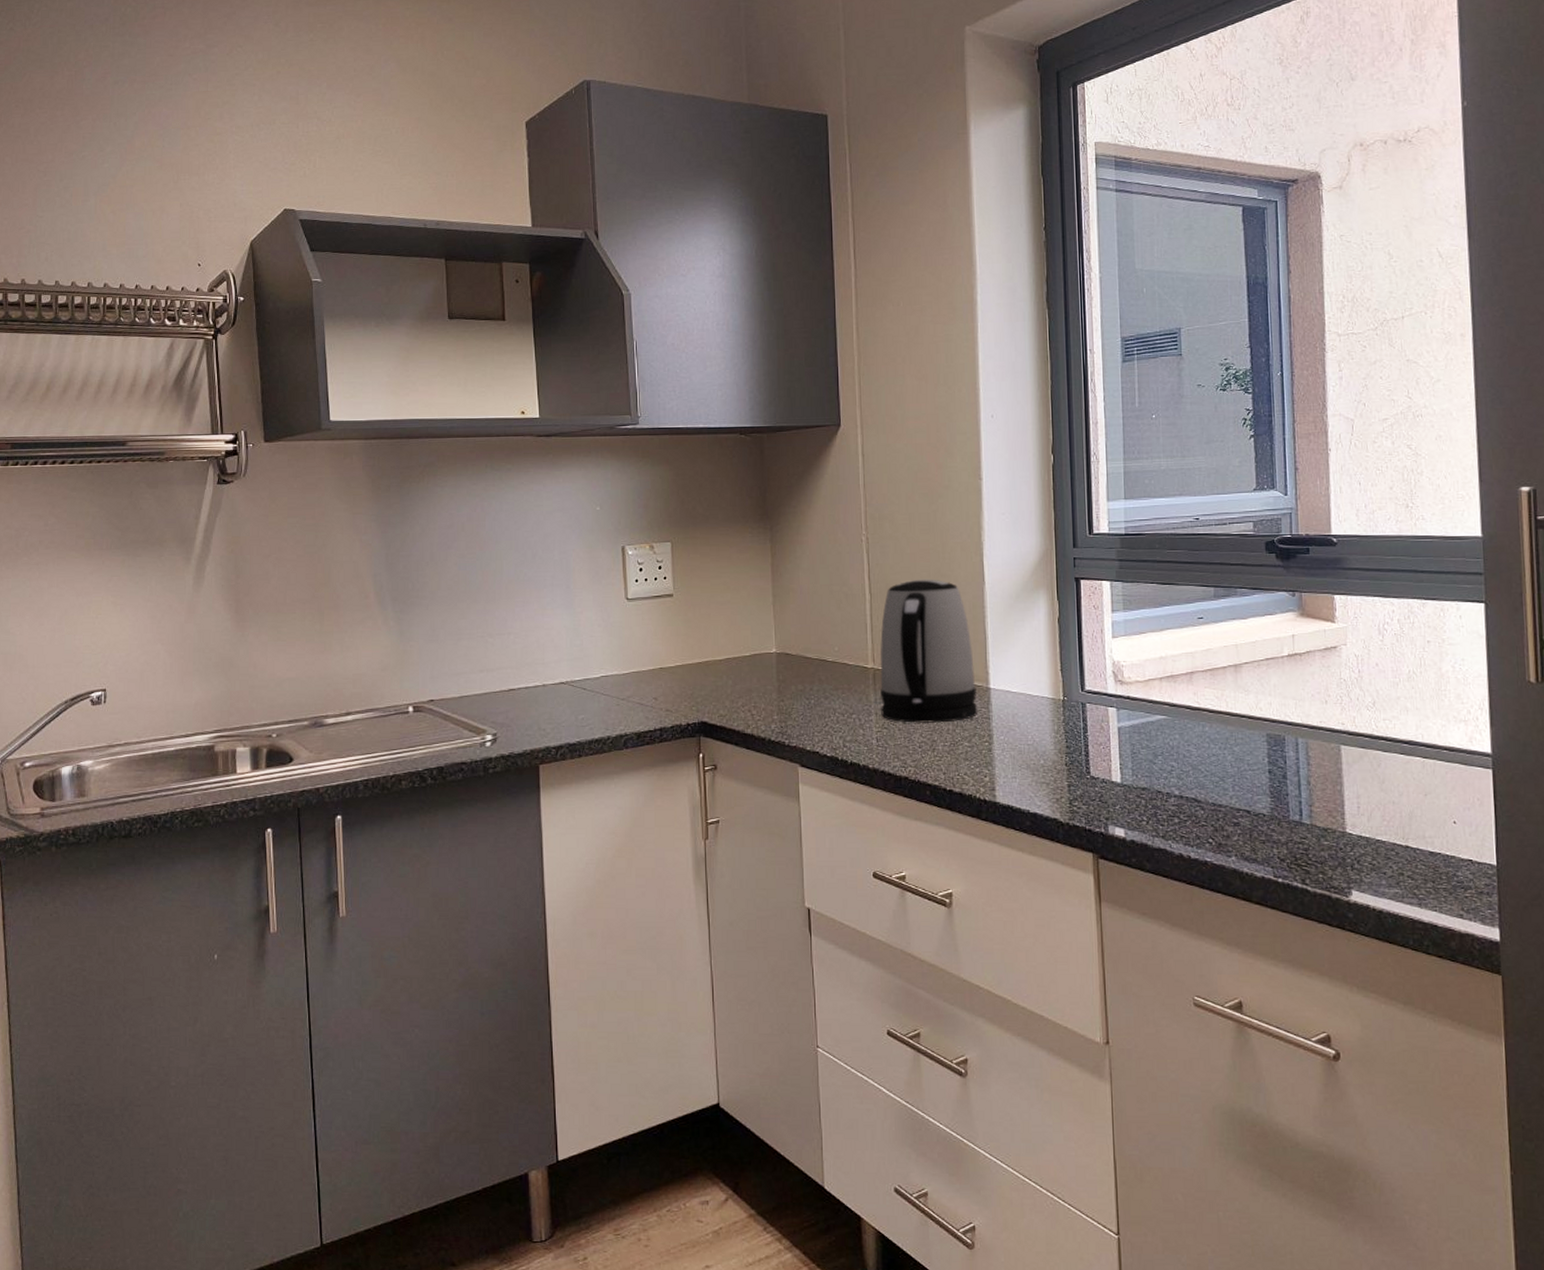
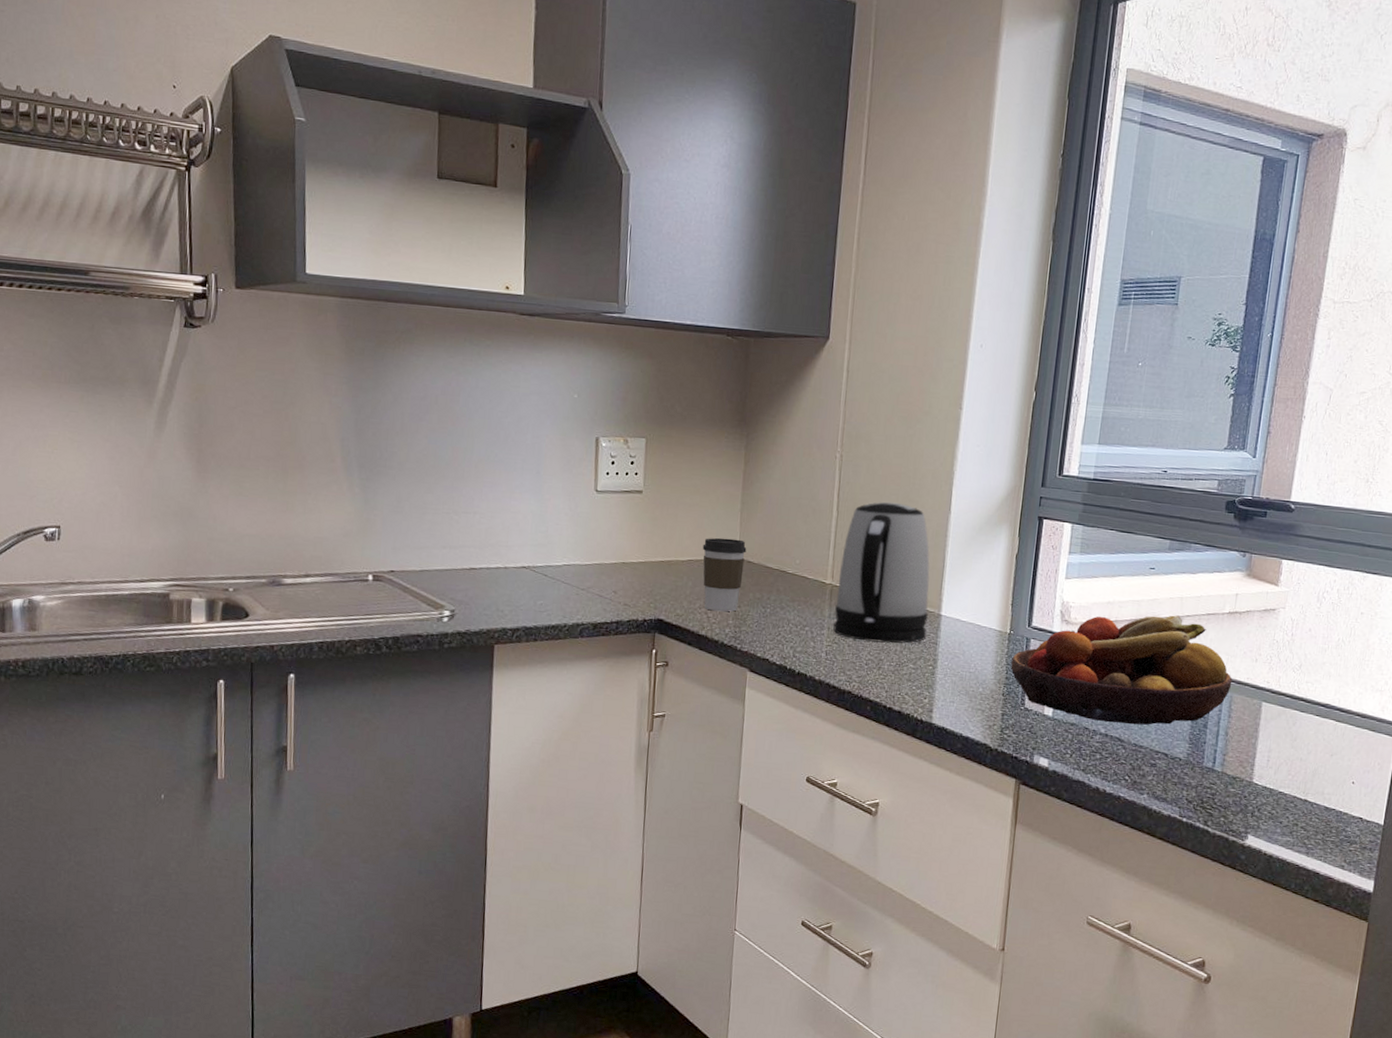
coffee cup: none [738,632,783,708] -> present [702,537,747,612]
fruit bowl: none [1069,664,1305,783] -> present [1011,615,1233,725]

